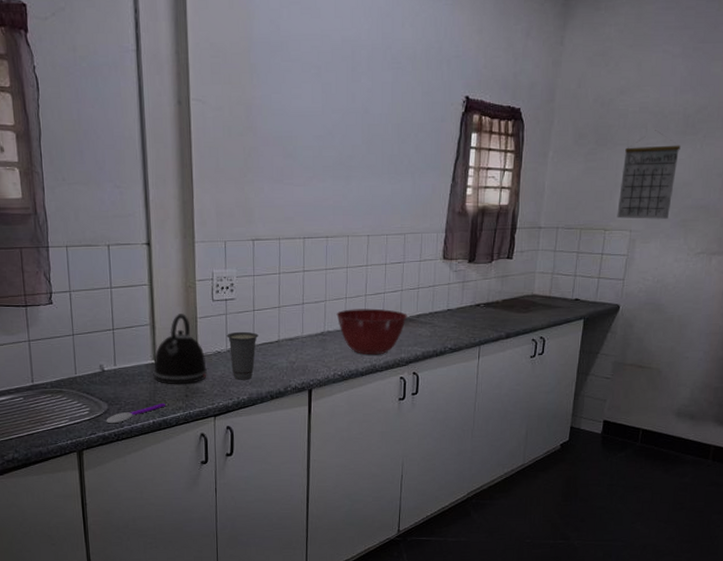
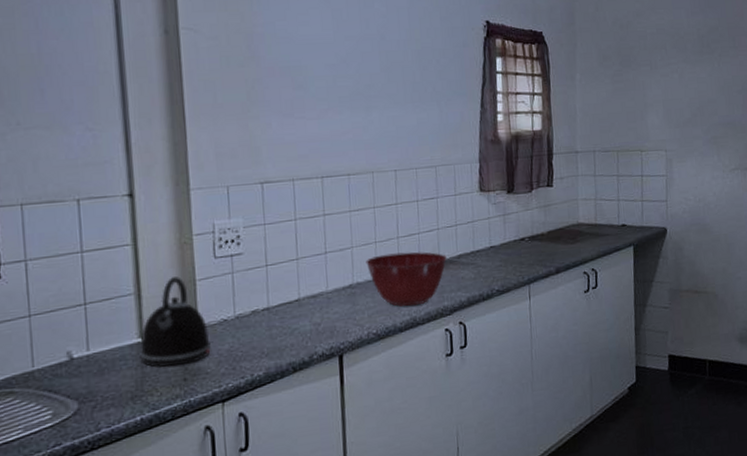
spoon: present [106,403,165,424] -> none [75,393,157,429]
cup: present [227,331,259,380] -> none [234,291,274,353]
calendar: present [617,130,681,219] -> none [649,50,700,139]

